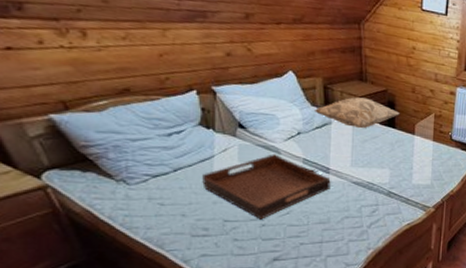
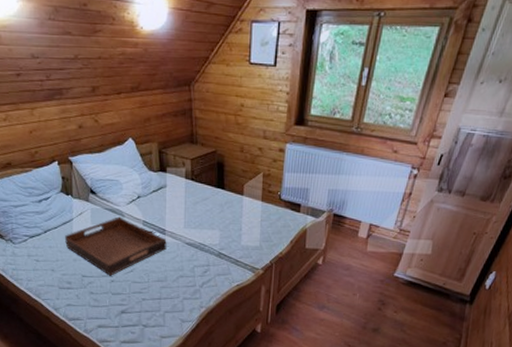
decorative pillow: present [313,97,400,129] -> none [150,160,229,191]

